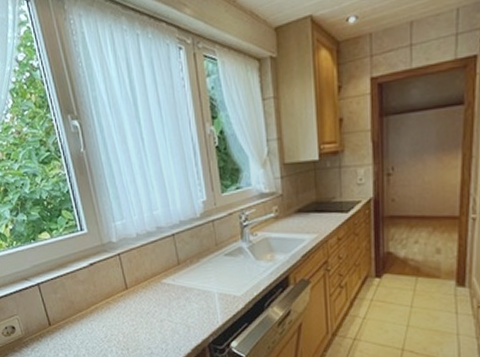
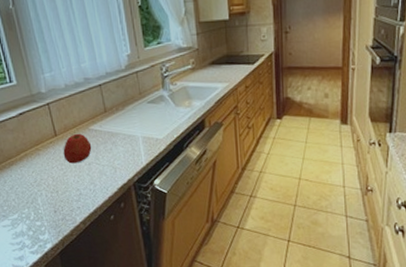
apple: none [134,287,164,320] -> present [63,133,92,164]

